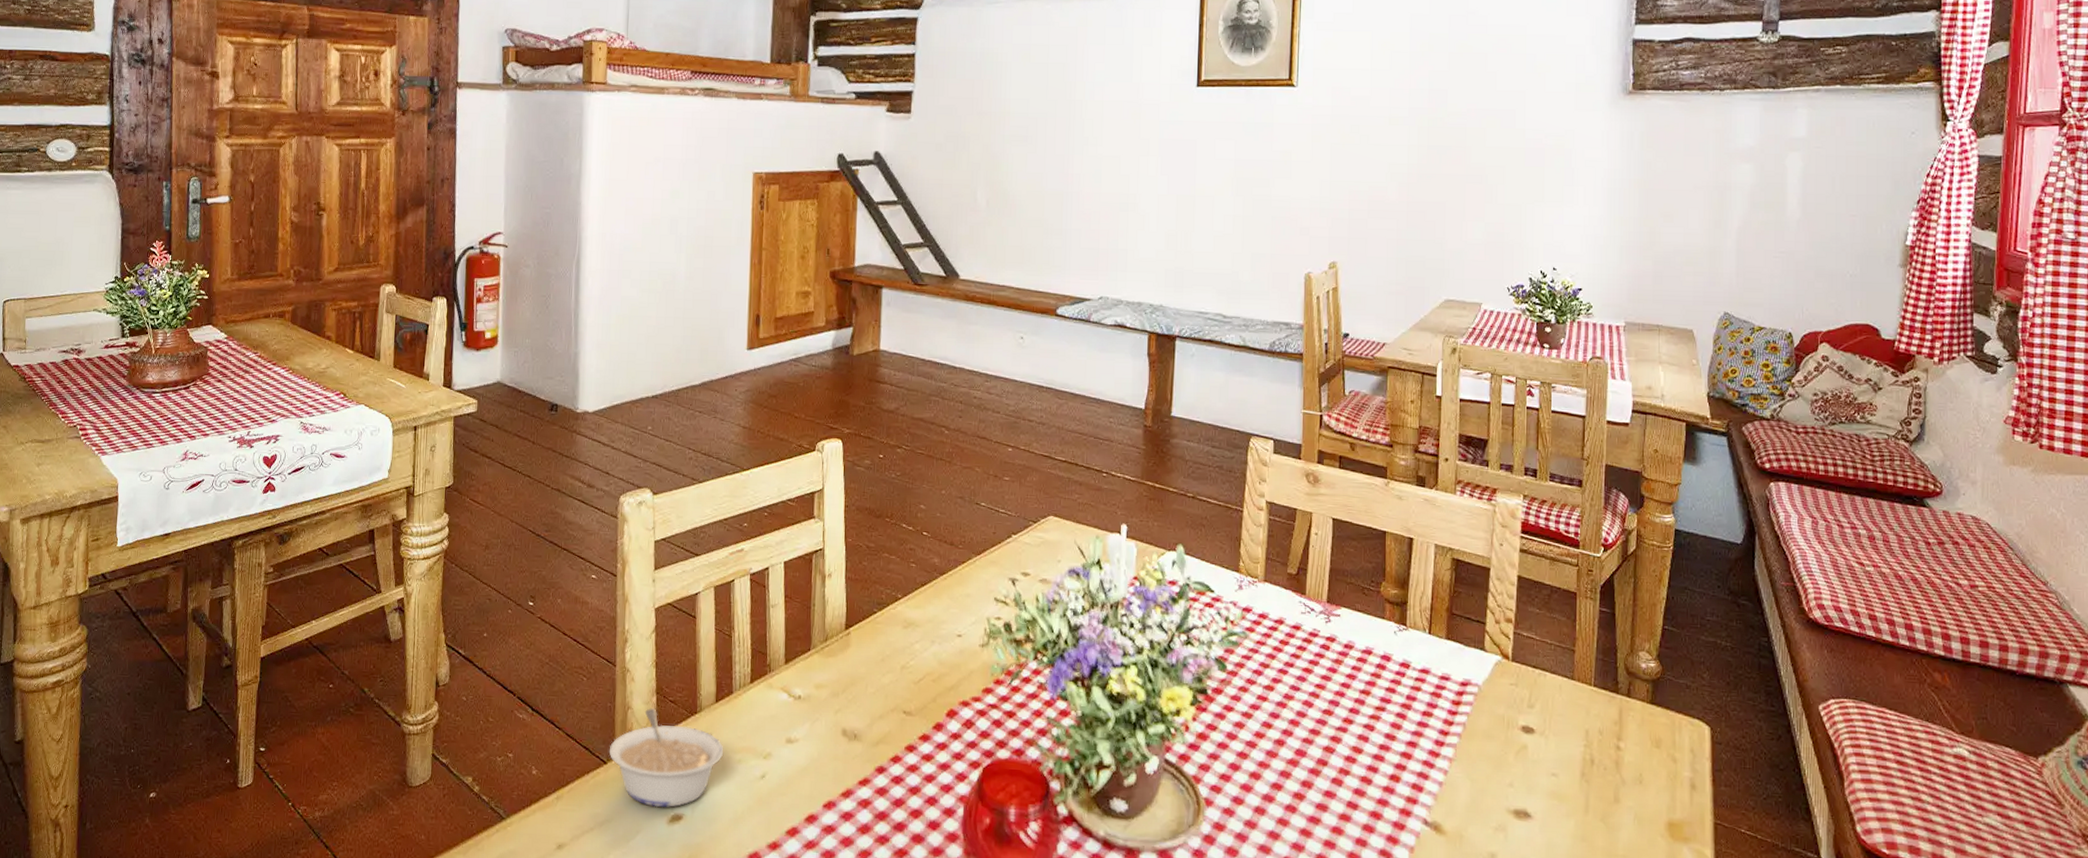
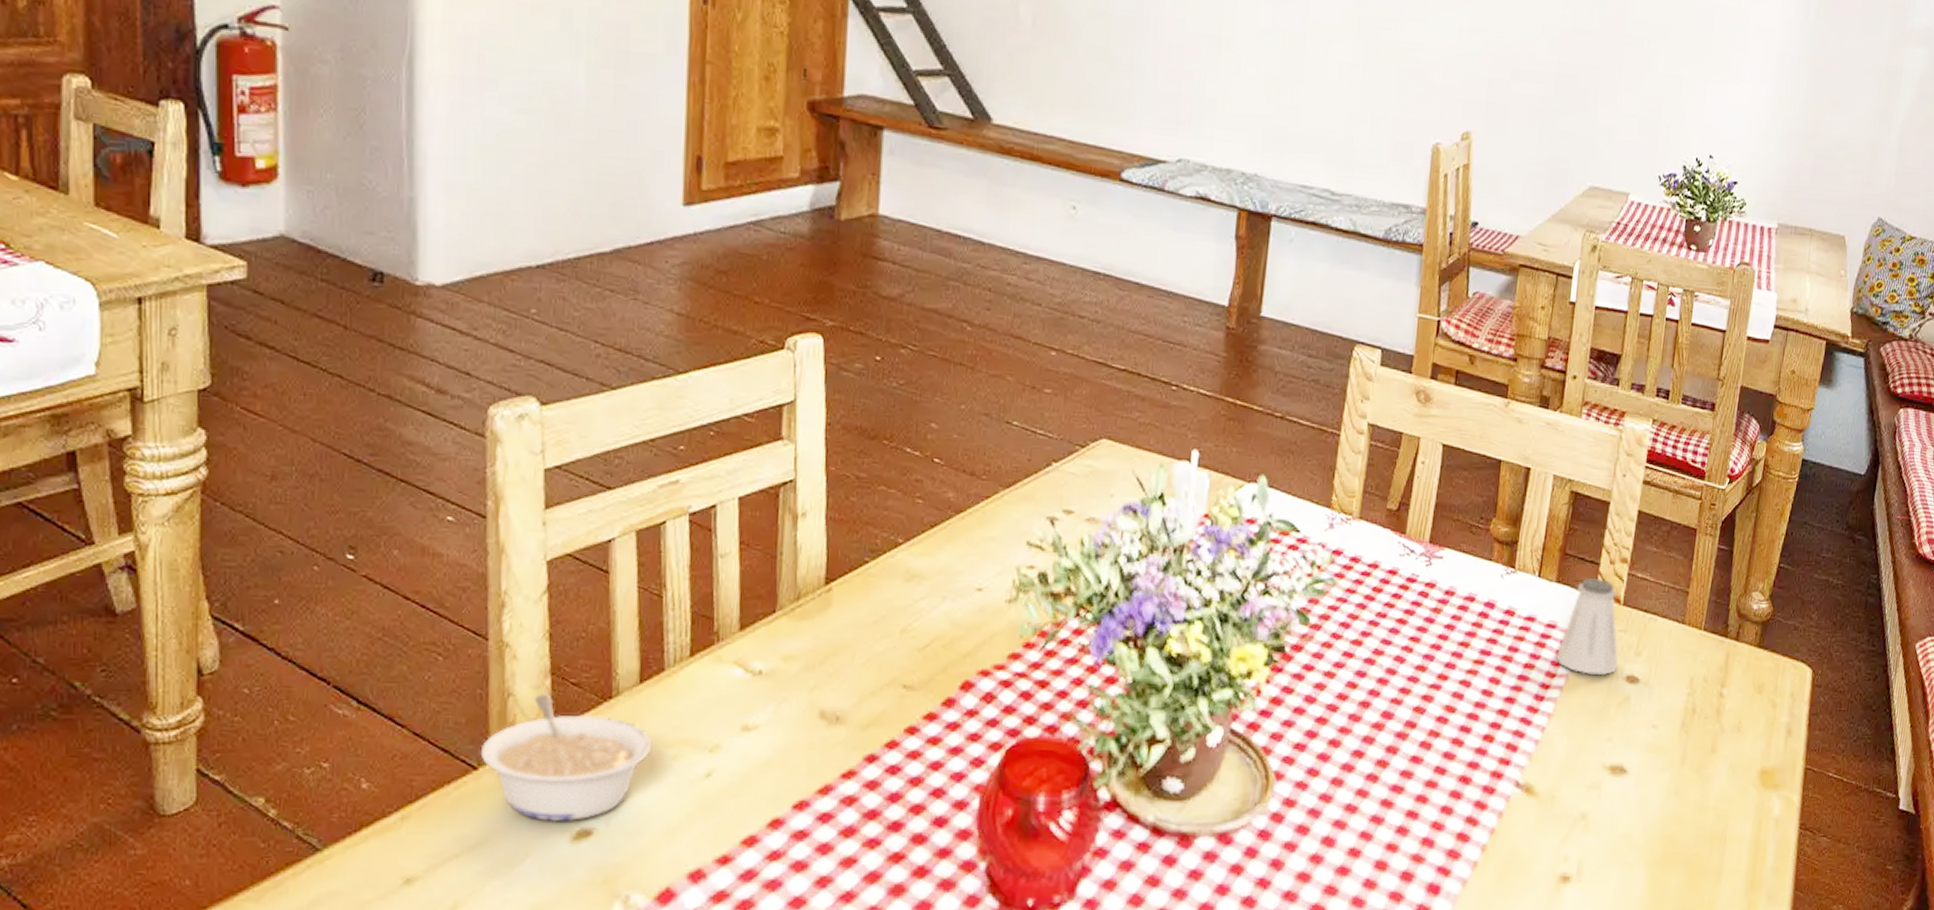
saltshaker: none [1451,635,1512,725] -> present [1555,577,1618,675]

